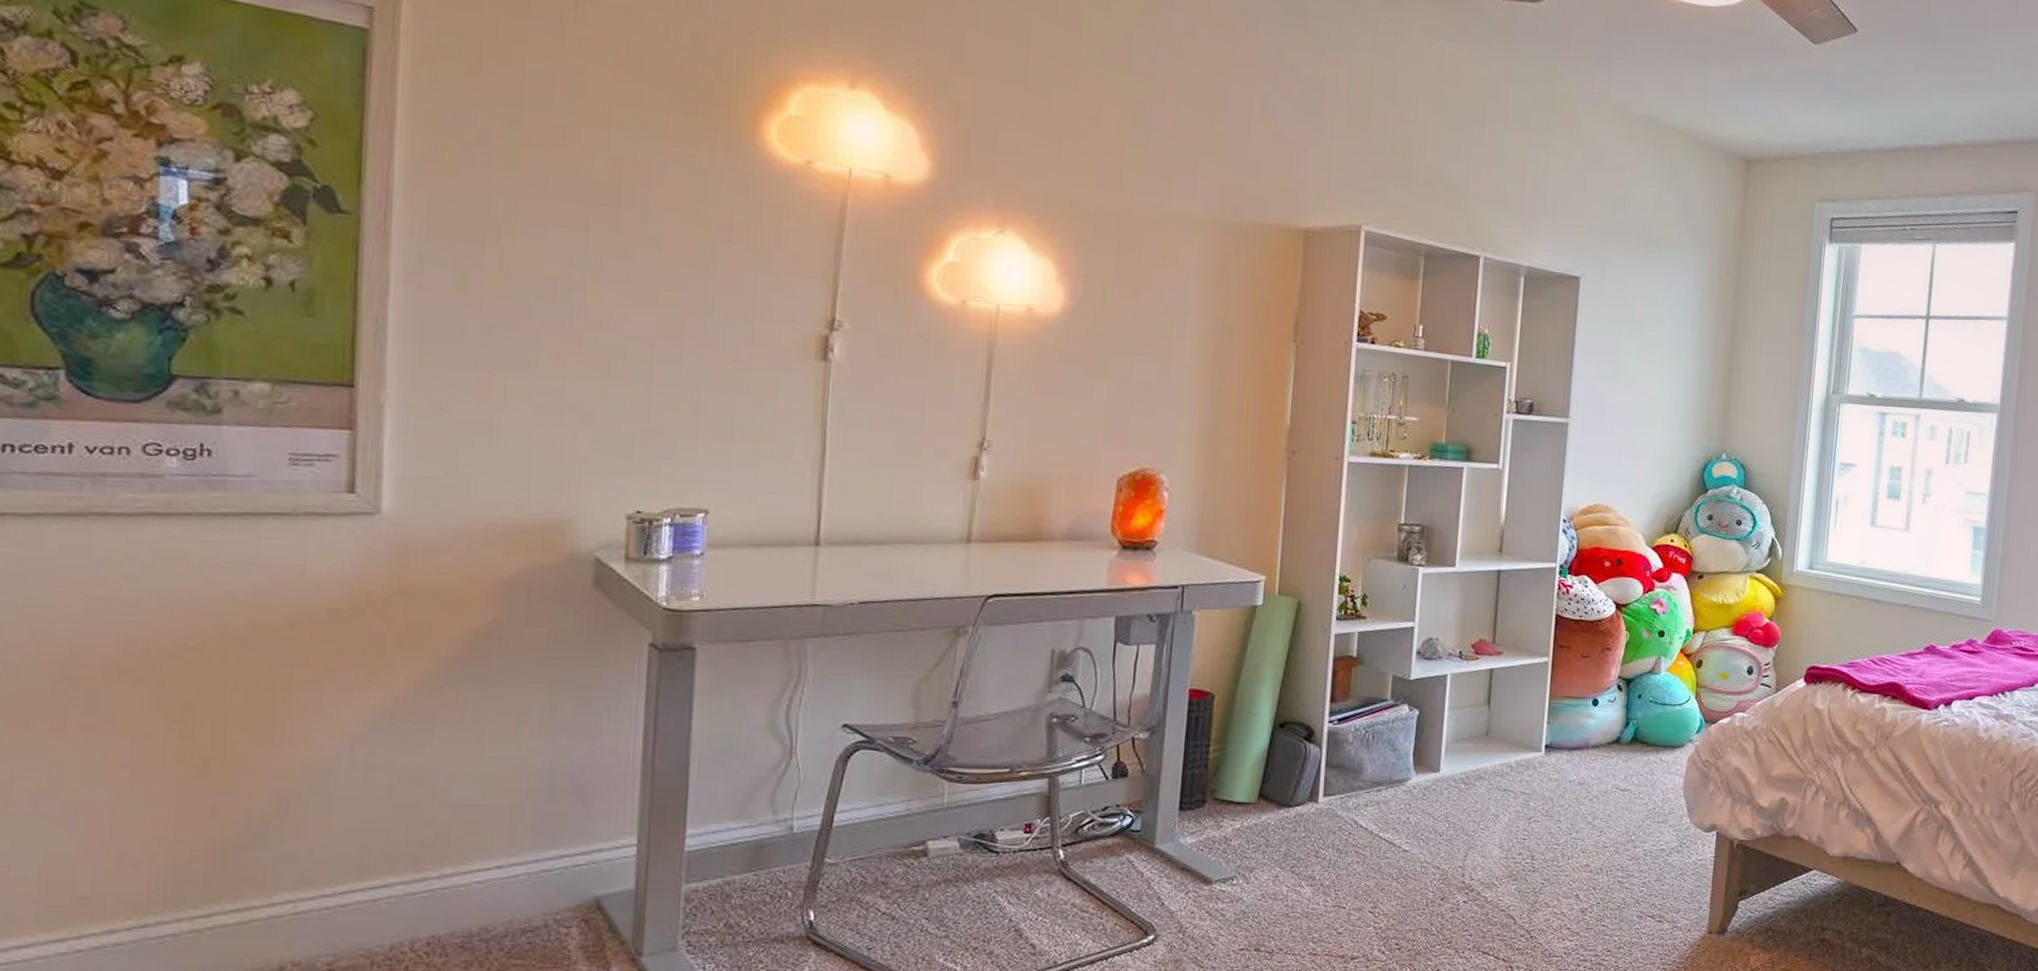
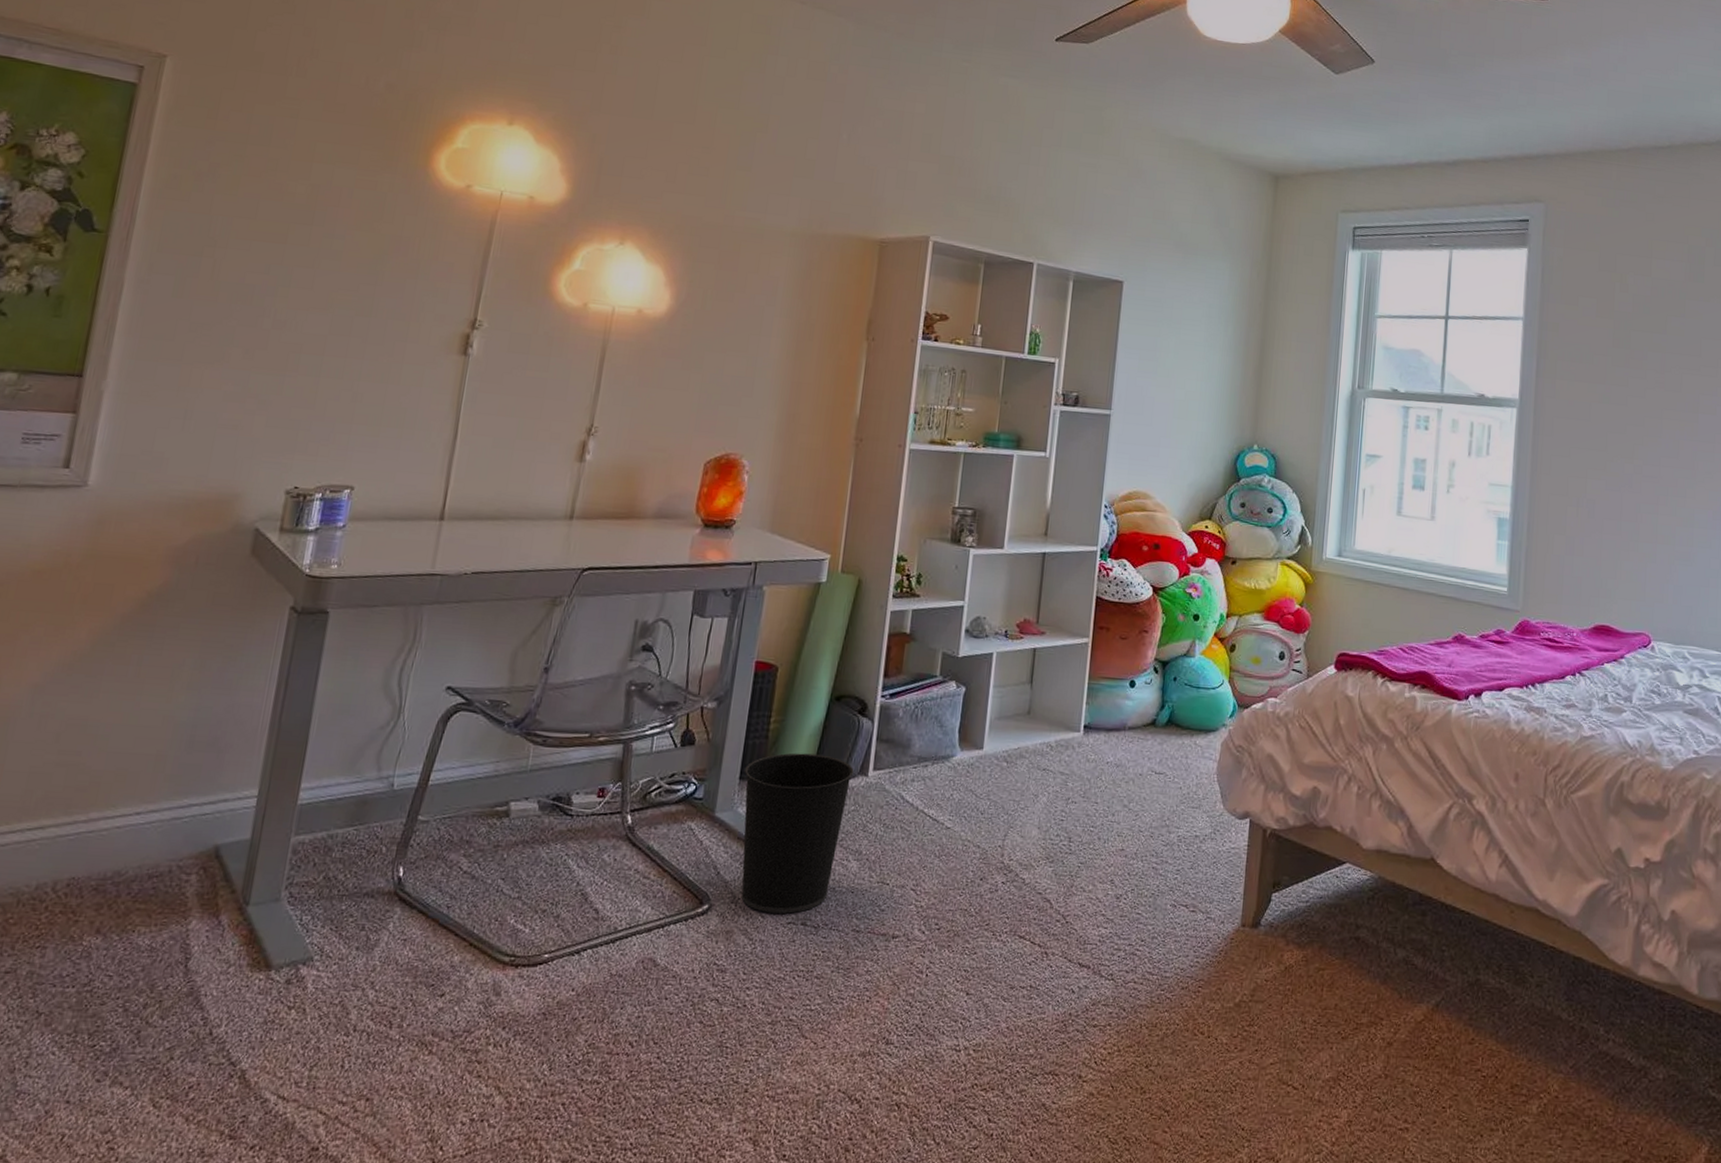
wastebasket: none [1184,781,1303,940] -> present [741,753,854,914]

